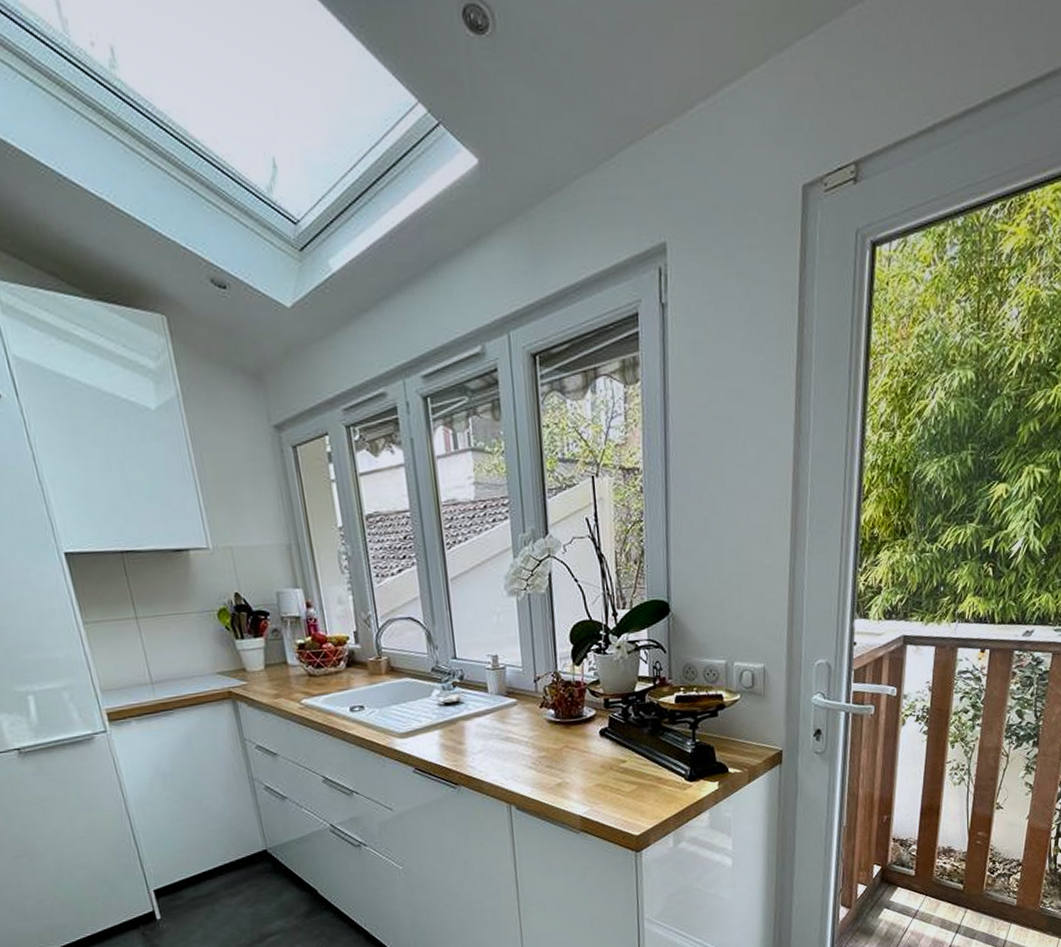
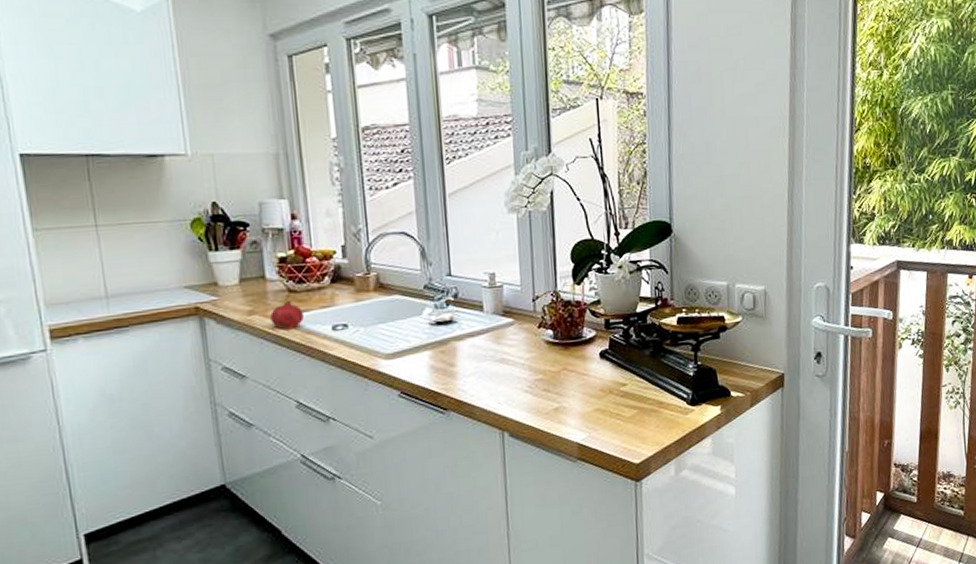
fruit: none [294,684,324,711] -> present [270,300,304,330]

